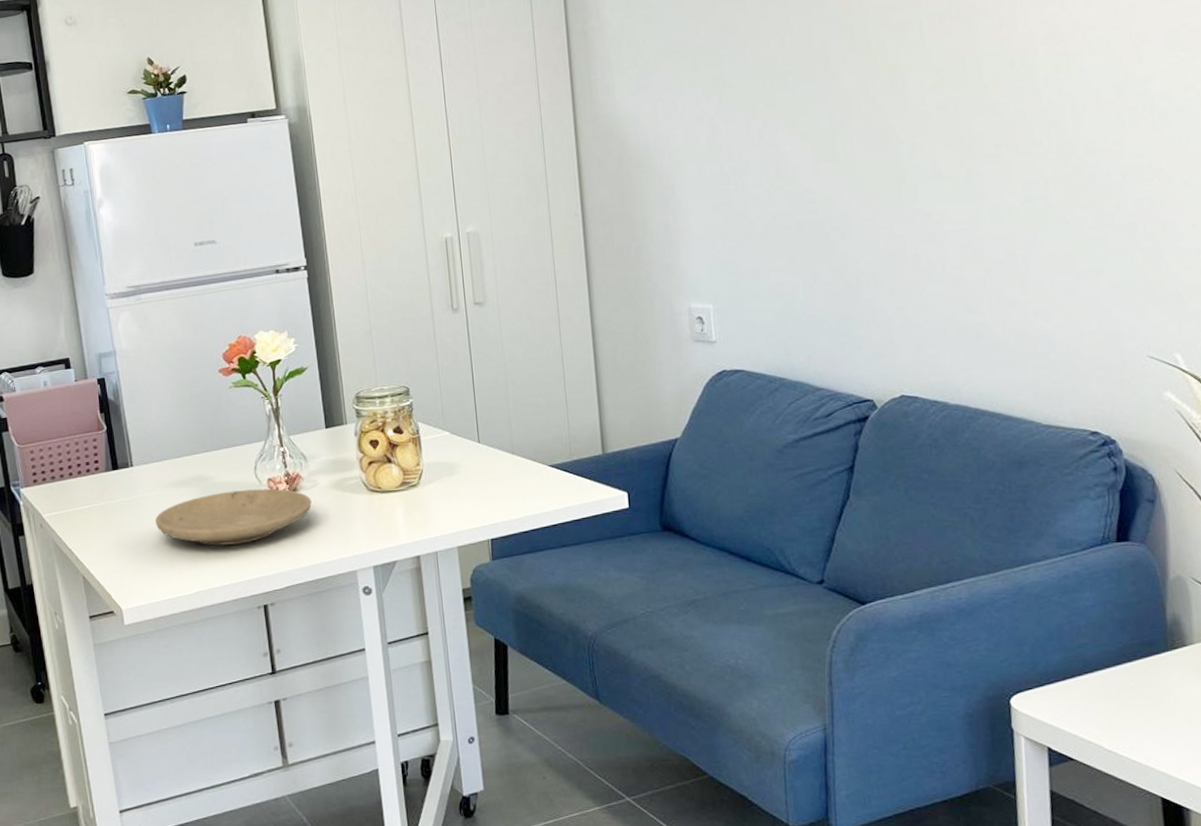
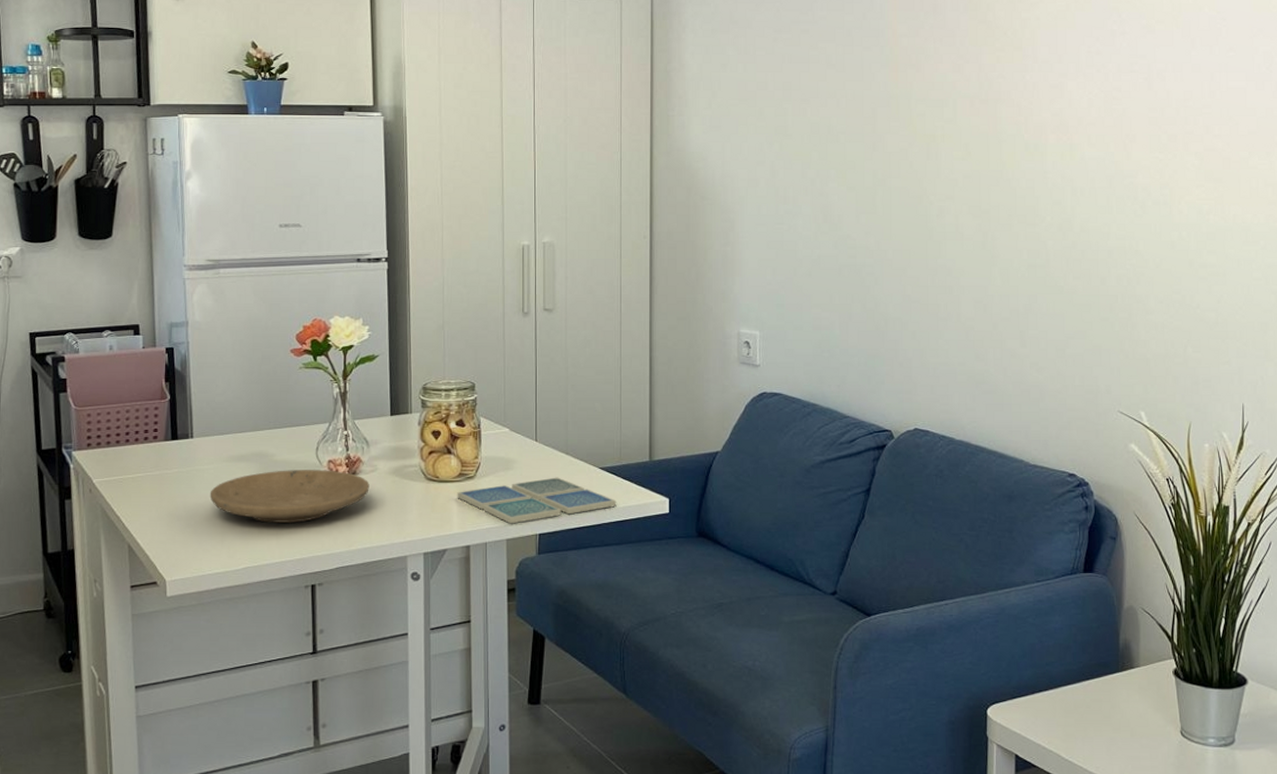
drink coaster: none [401,478,571,531] -> present [457,477,617,524]

